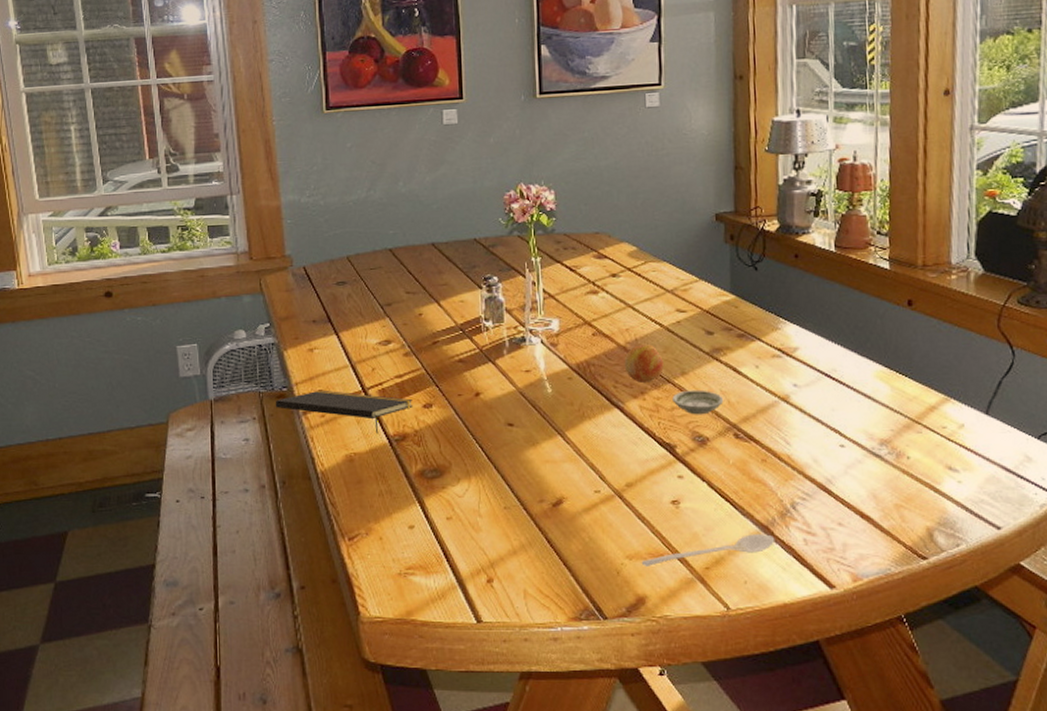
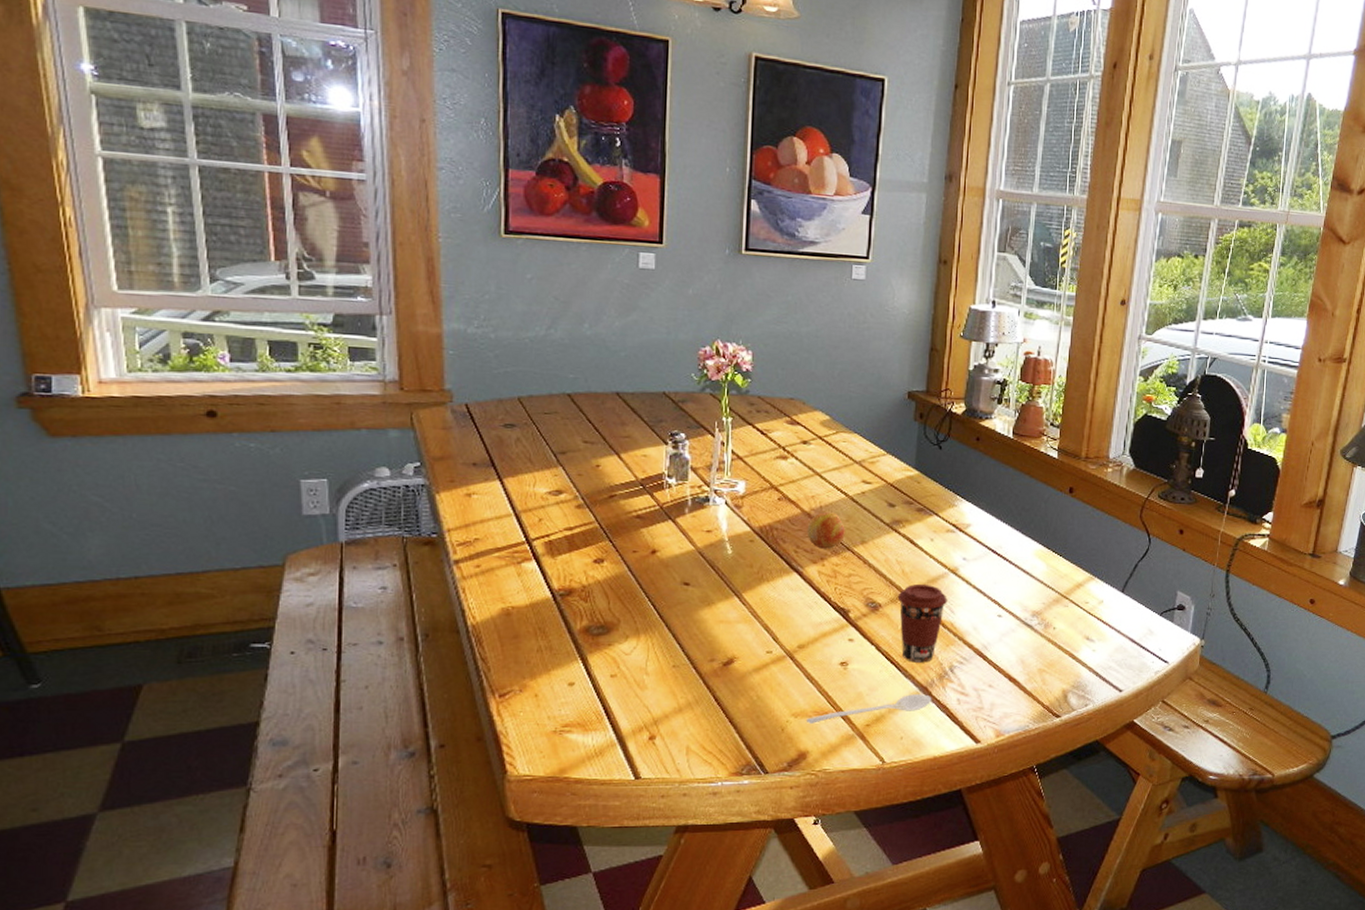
notepad: present [275,390,412,434] -> none [421,538,582,588]
saucer: present [672,390,724,415] -> none [850,558,899,582]
coffee cup: none [726,414,781,500] -> present [897,583,947,663]

